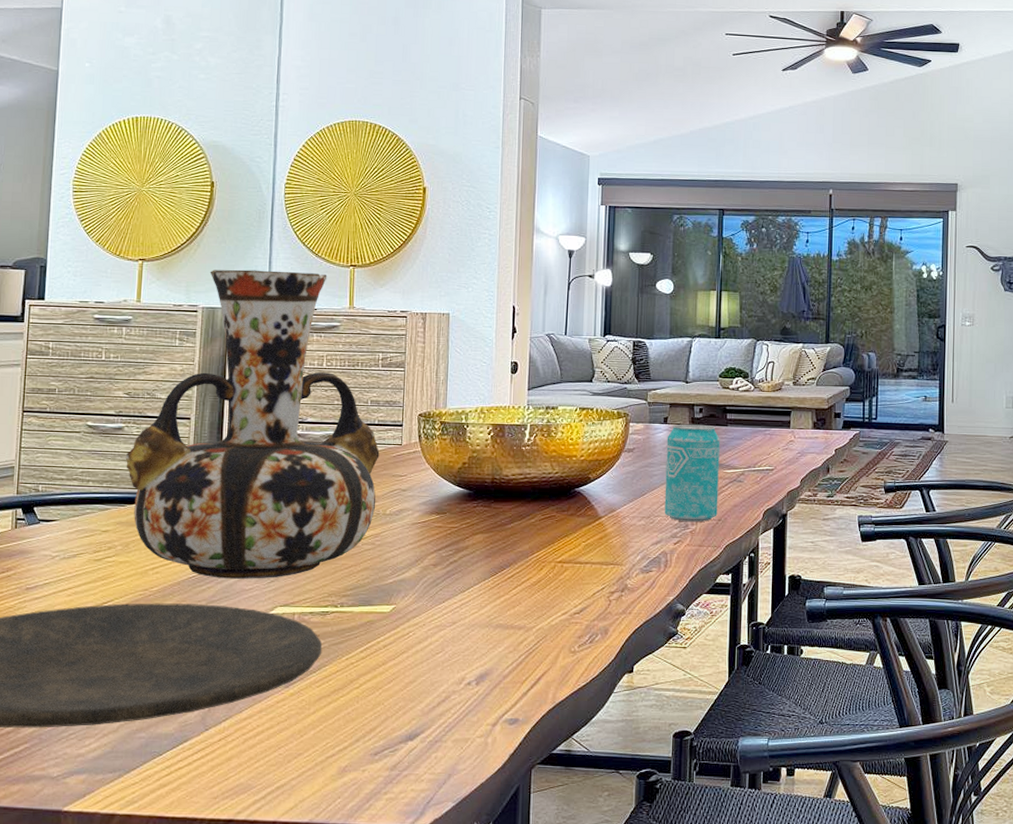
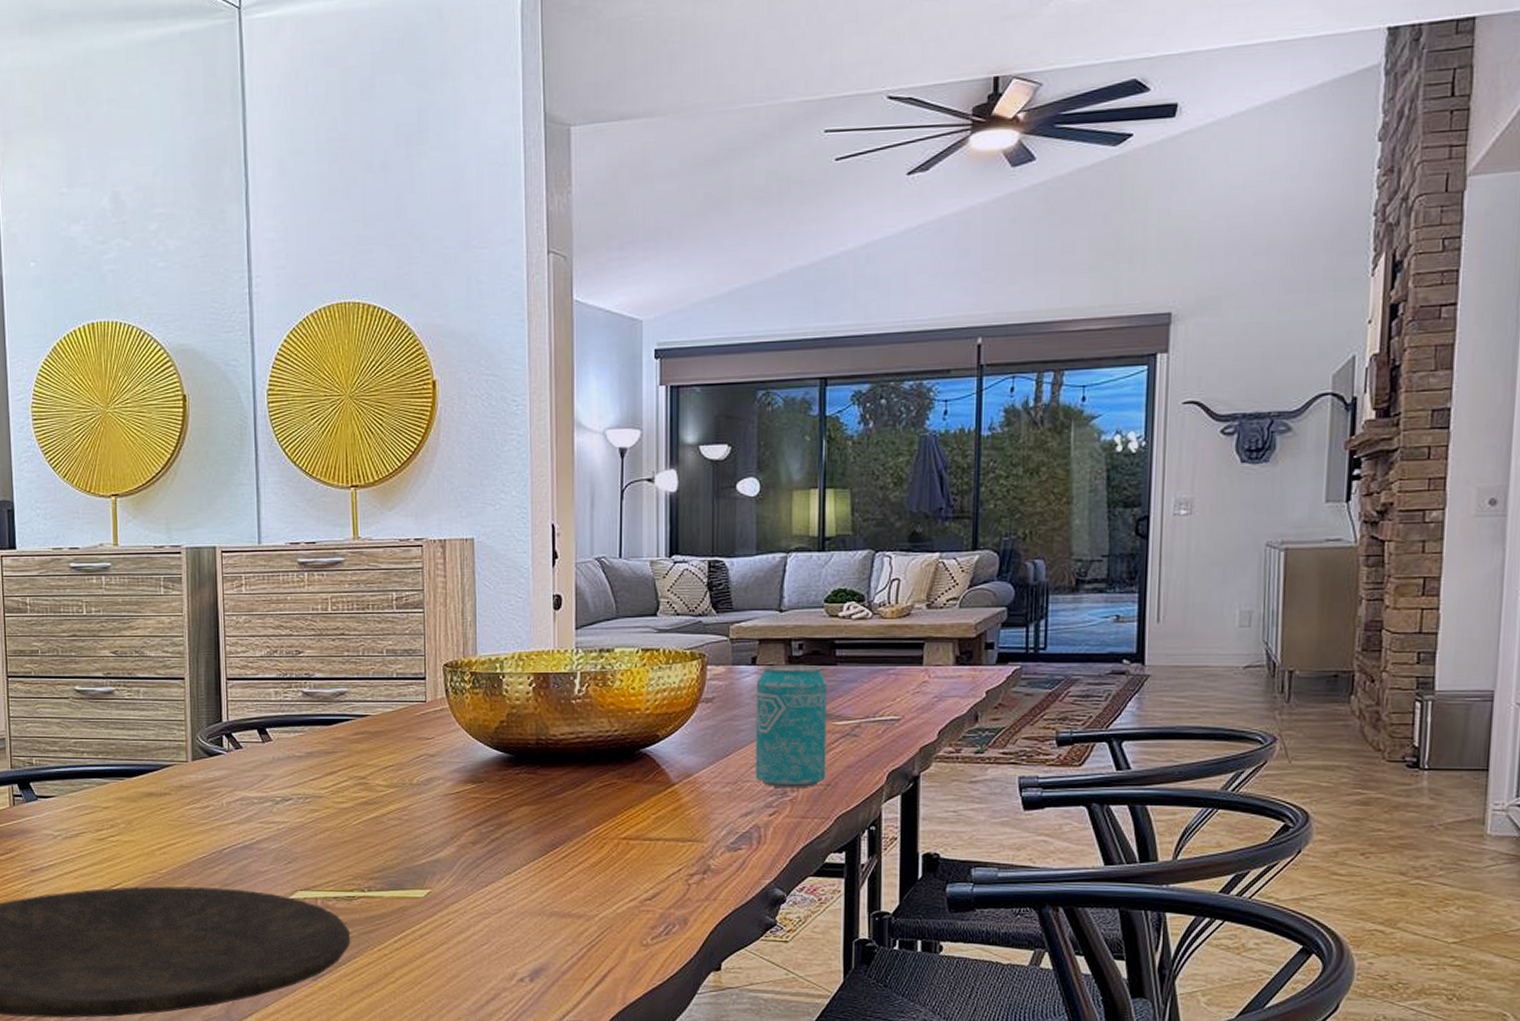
vase: present [125,269,380,579] -> none [118,498,401,860]

